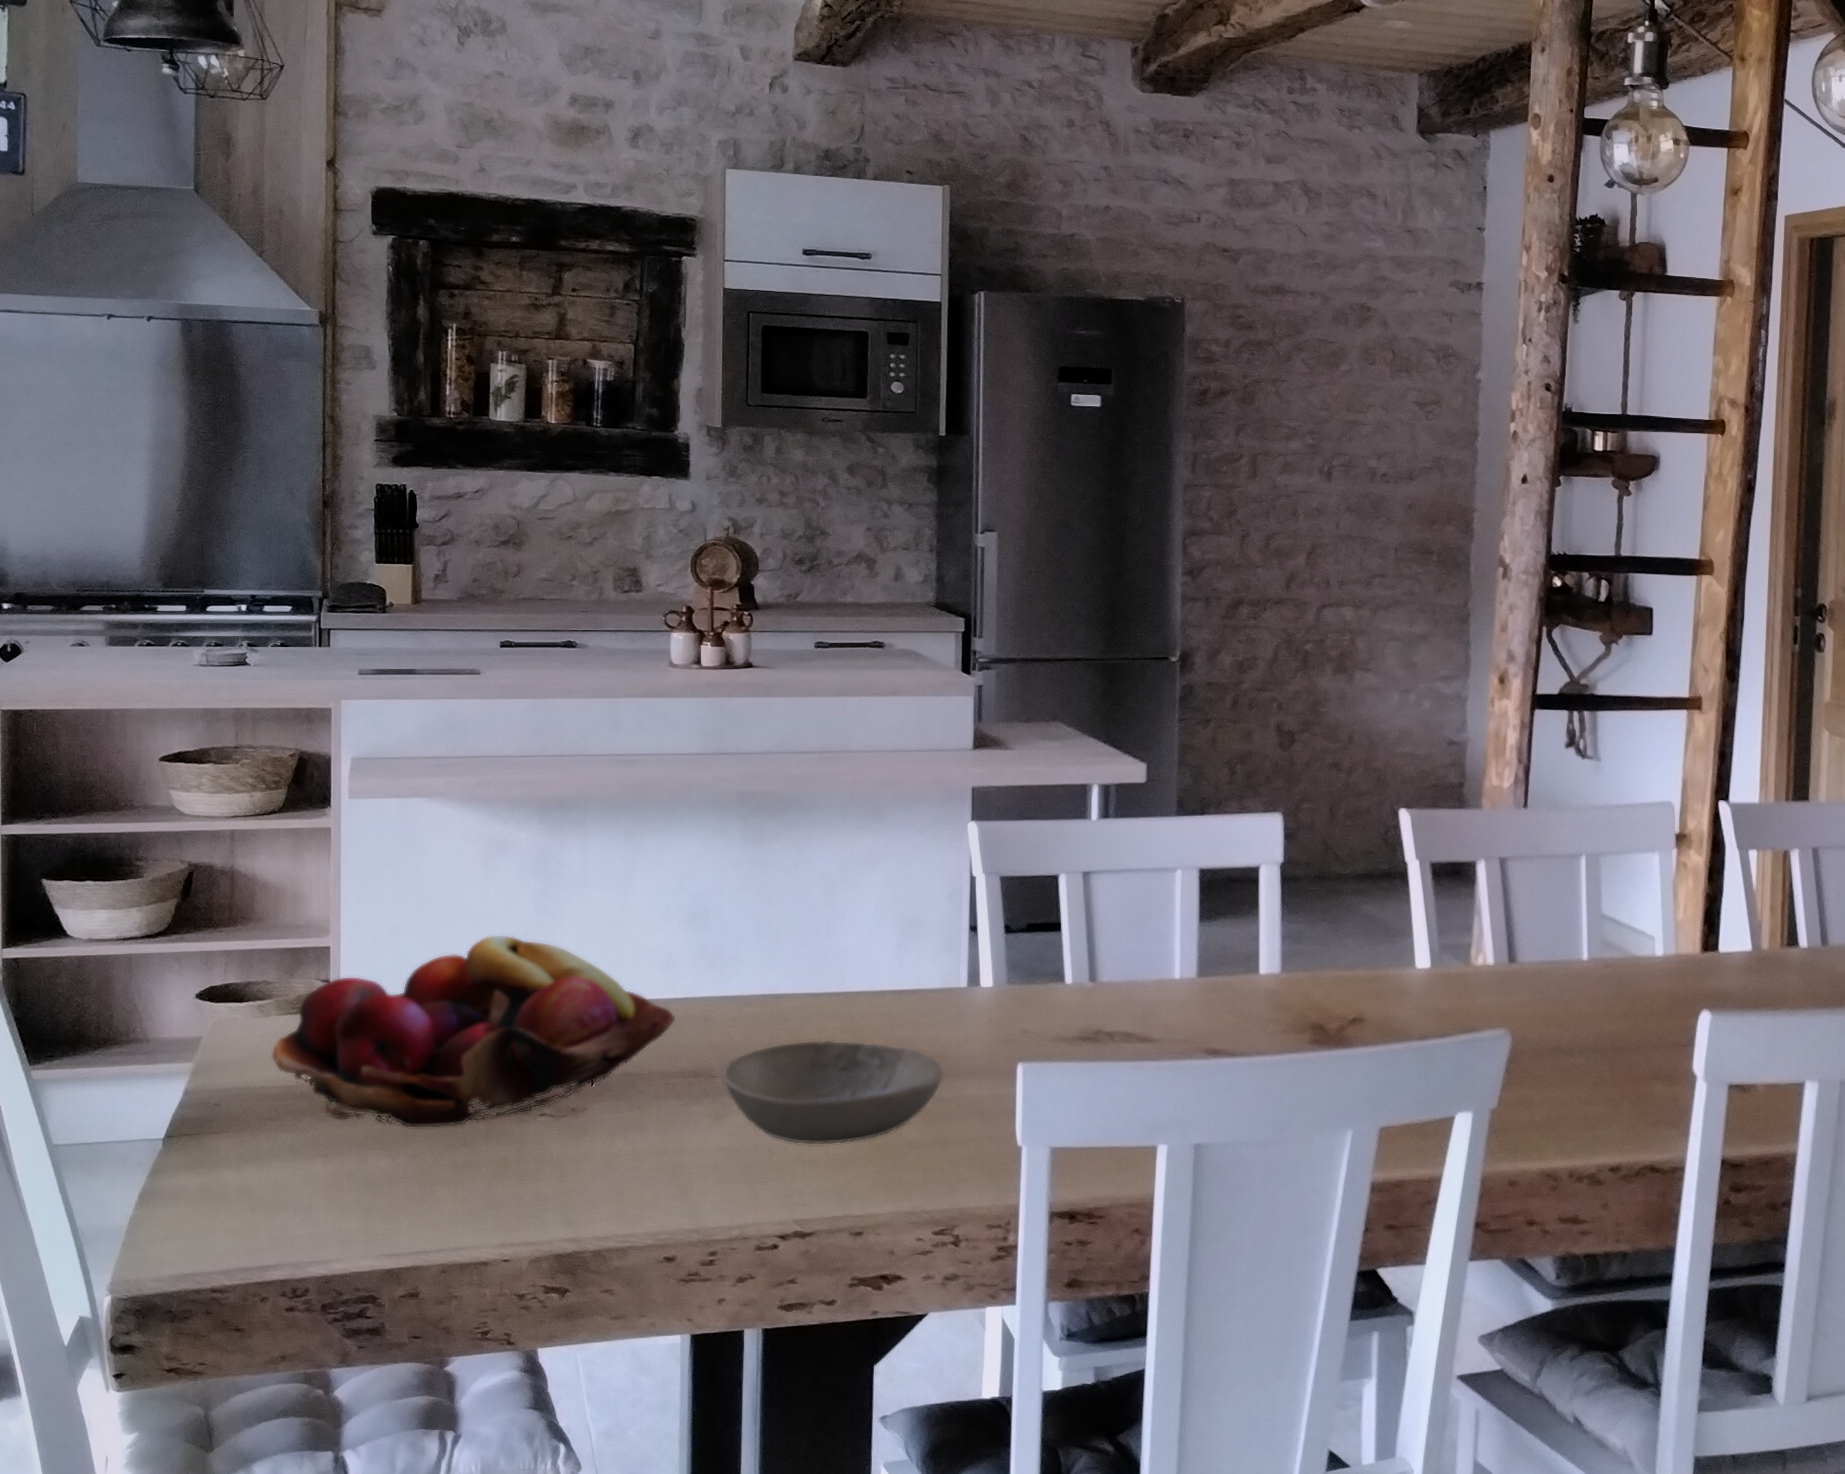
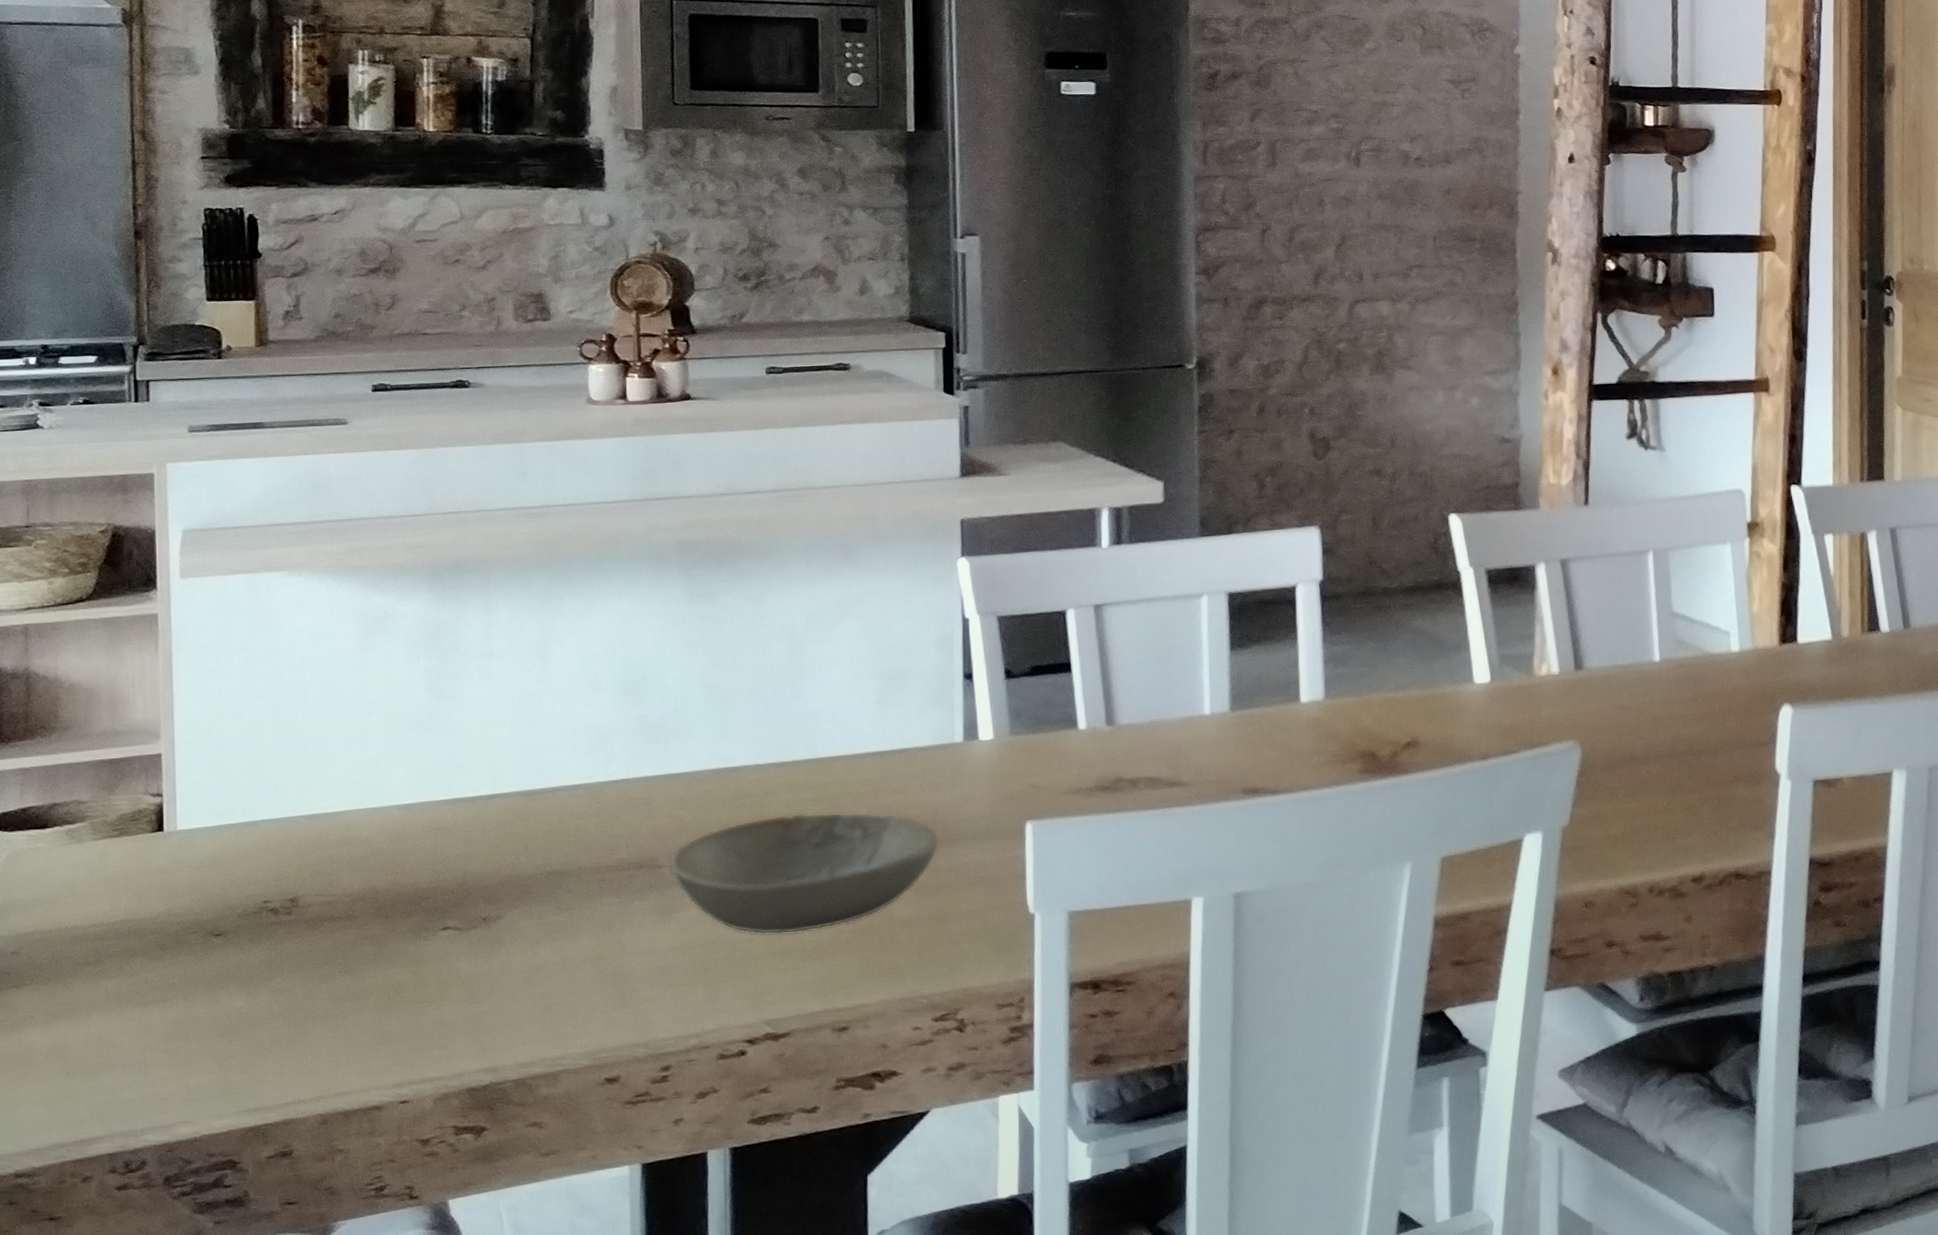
fruit basket: present [271,934,676,1129] -> none [86,723,611,959]

